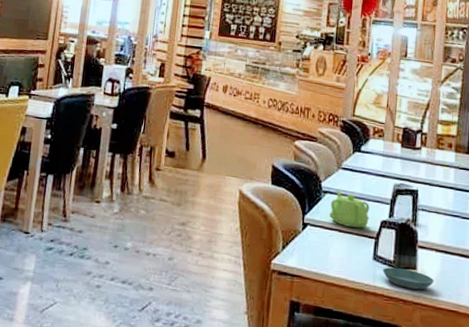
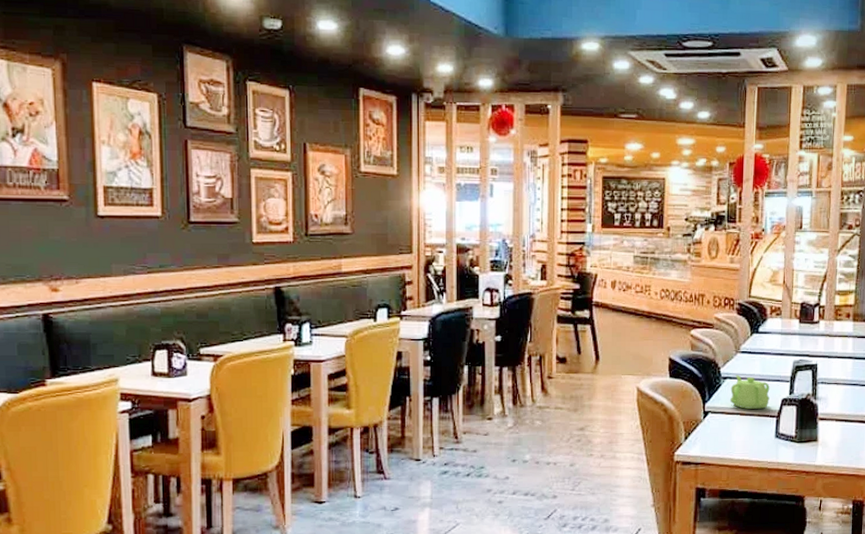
saucer: present [382,267,434,290] -> none [784,441,835,460]

